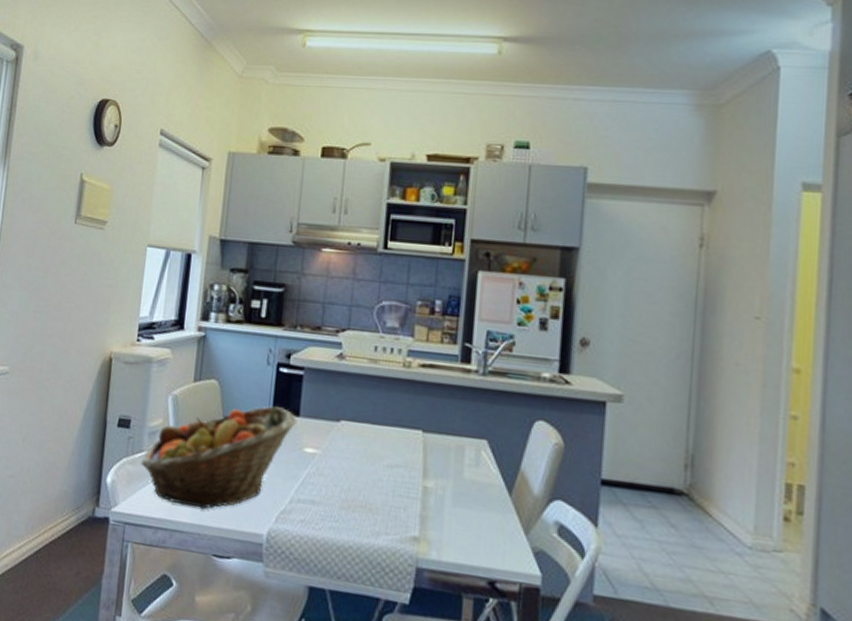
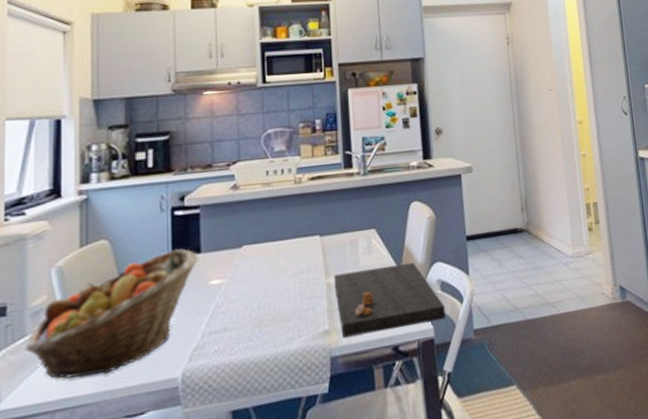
cutting board: none [431,478,560,570] -> present [333,262,446,338]

